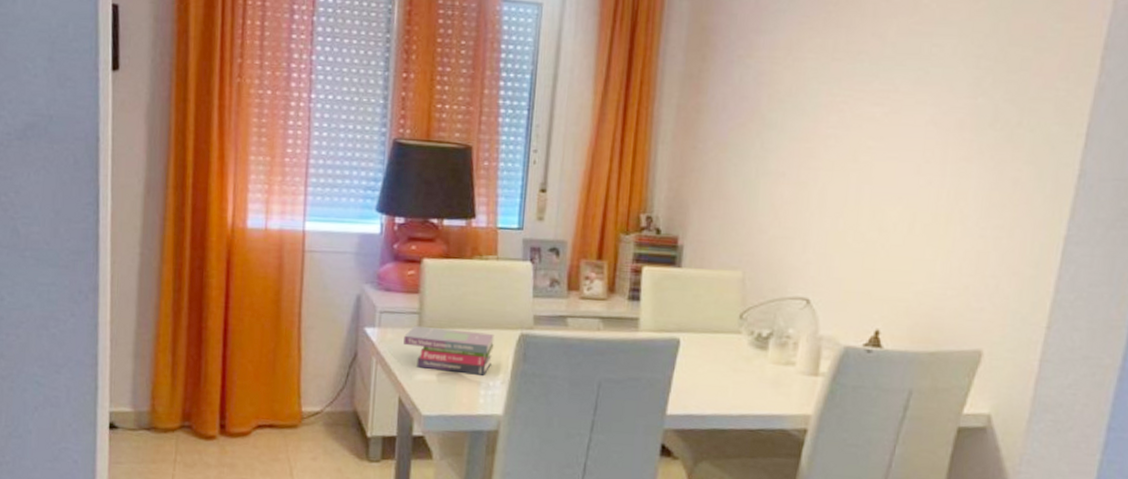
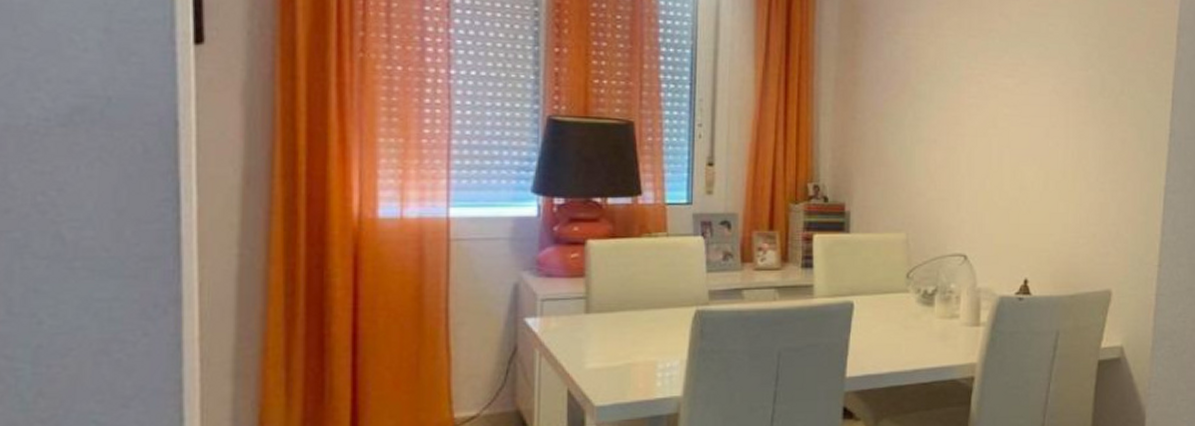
books: present [404,325,495,375] -> none [570,311,669,358]

